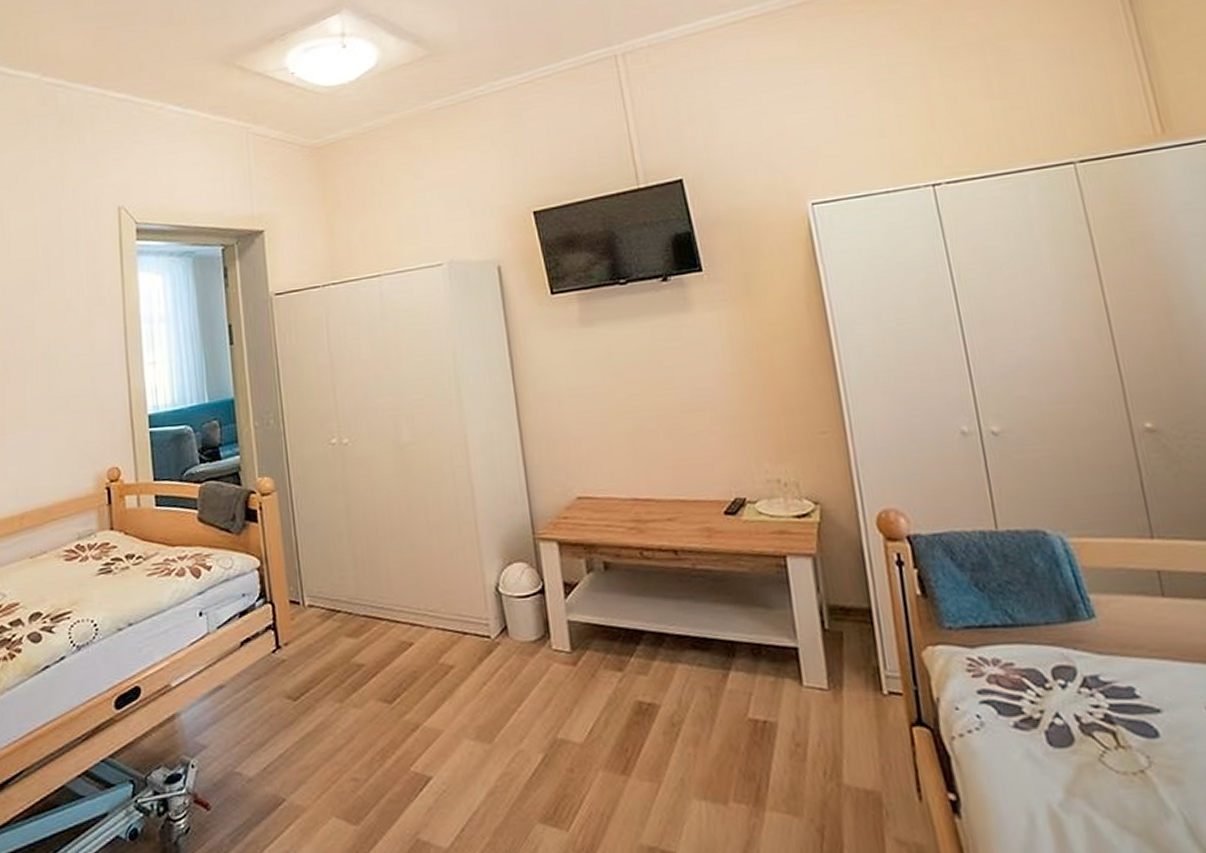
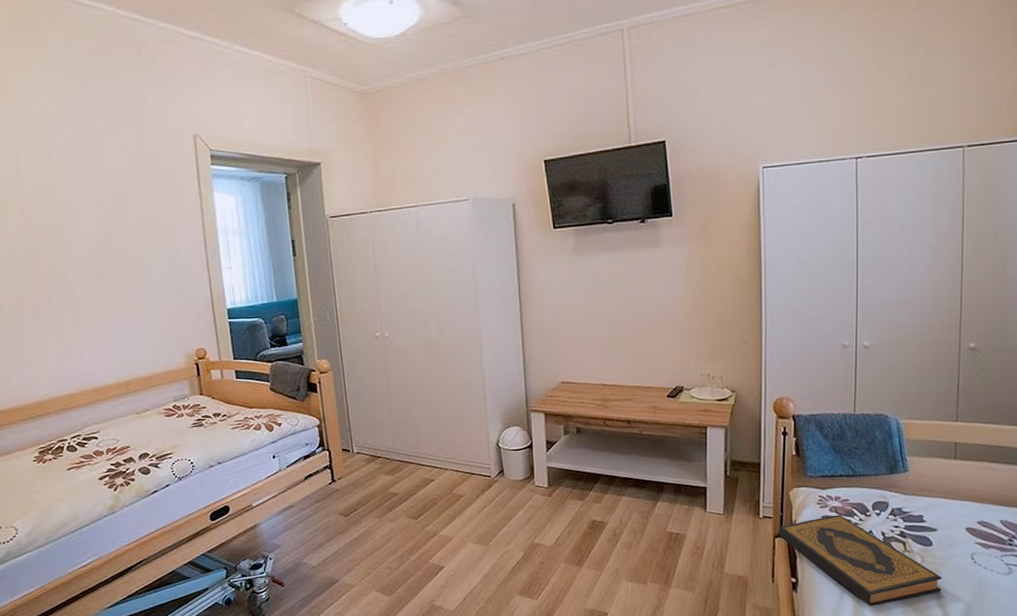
hardback book: none [915,688,1192,843] -> present [779,515,942,607]

